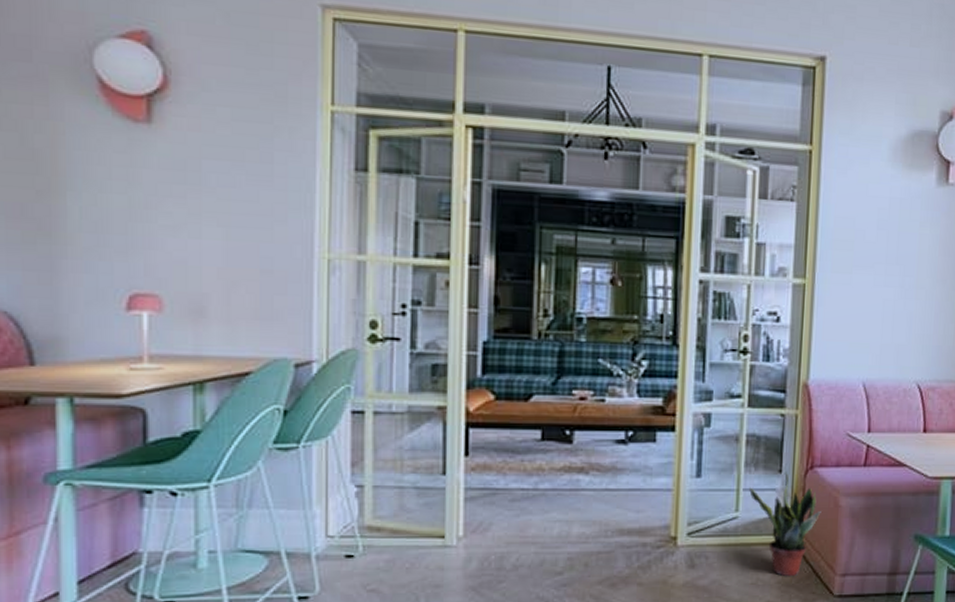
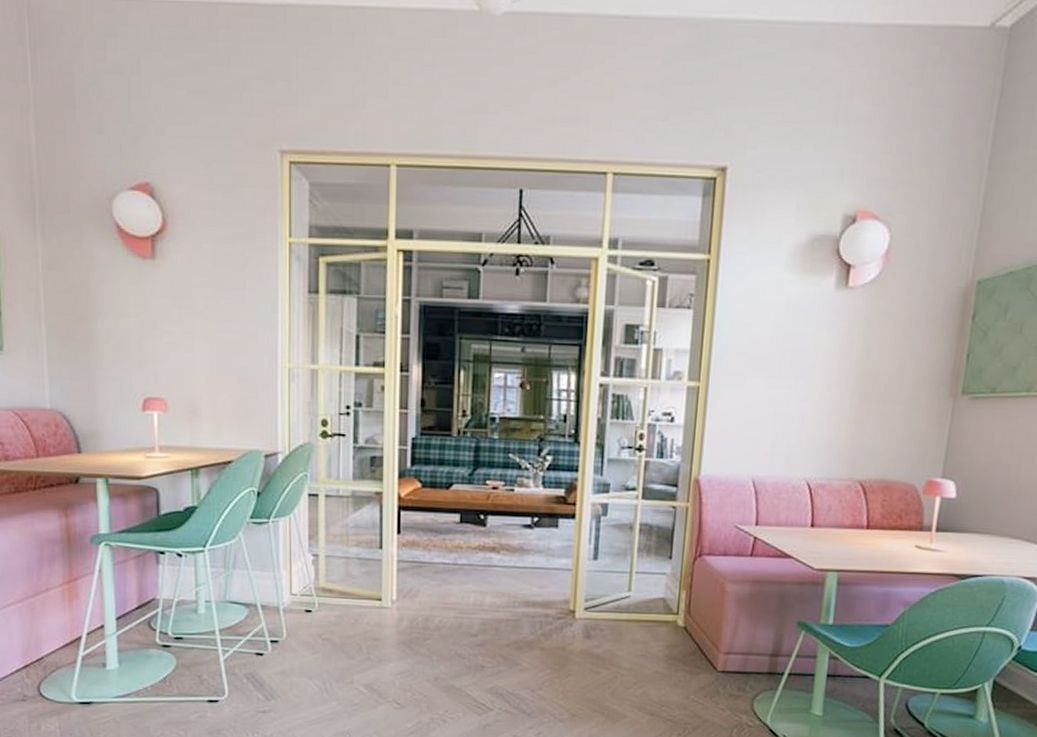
potted plant: present [749,472,821,577] -> none [641,558,708,652]

